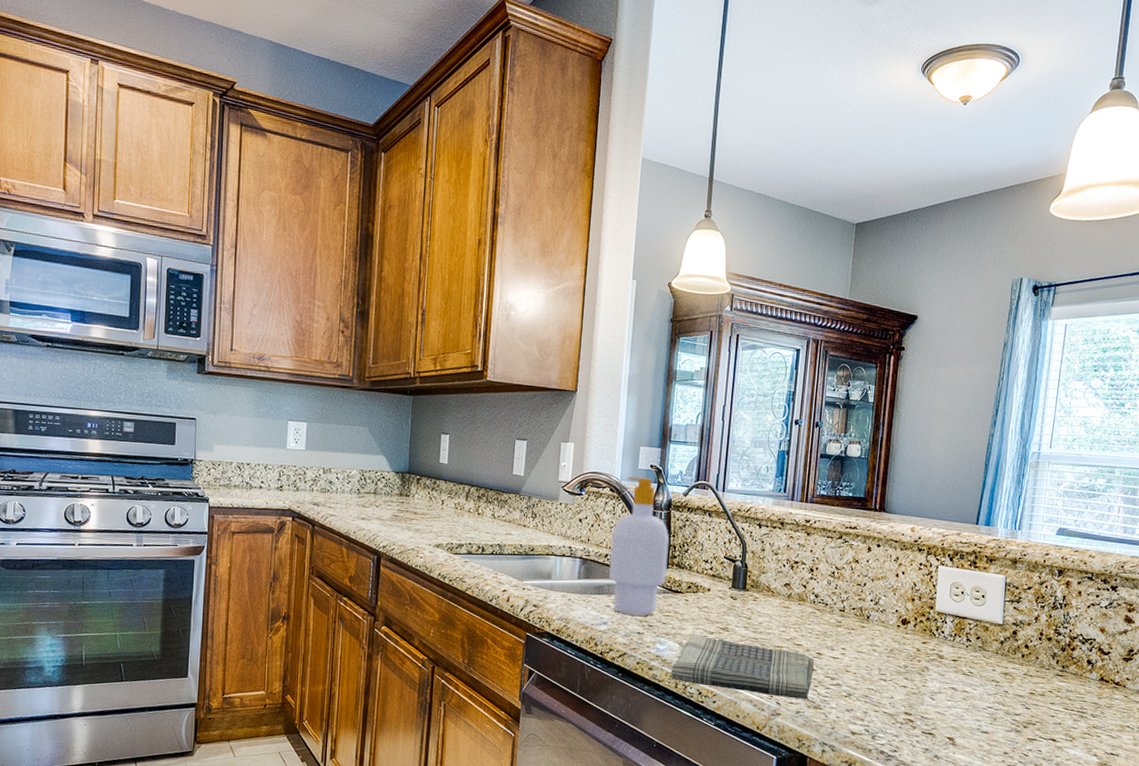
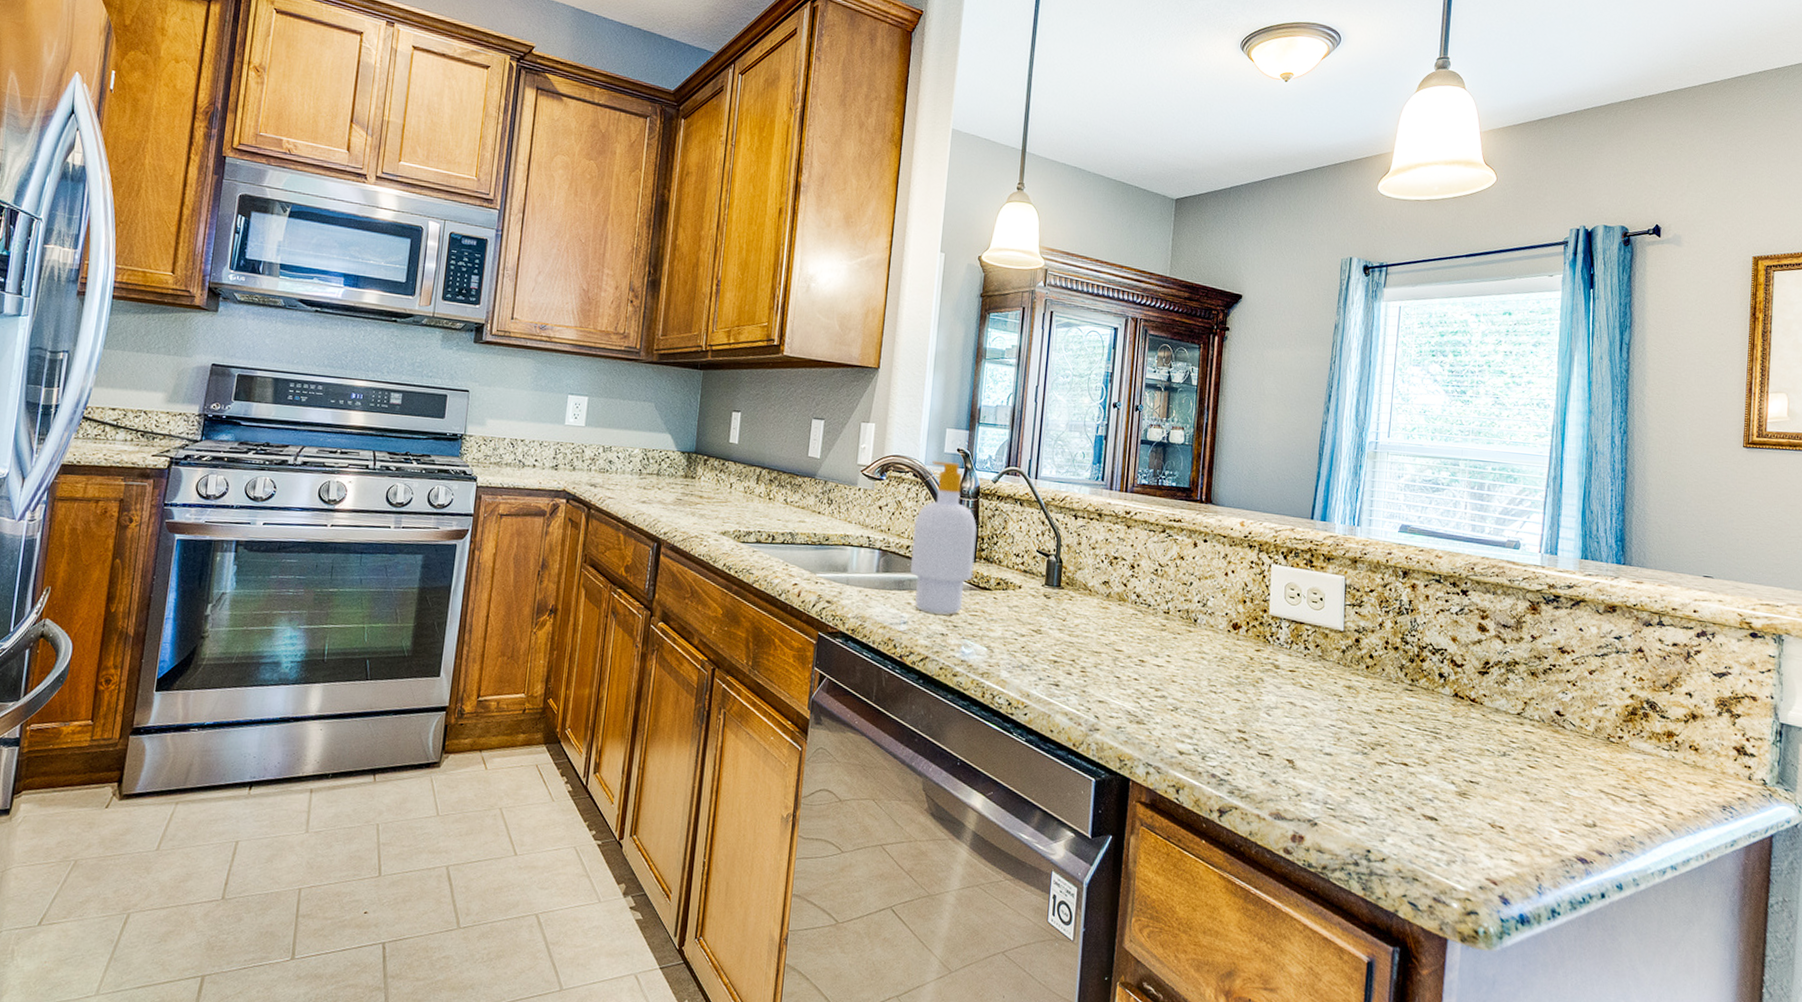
dish towel: present [670,634,815,699] -> none [977,636,1137,713]

